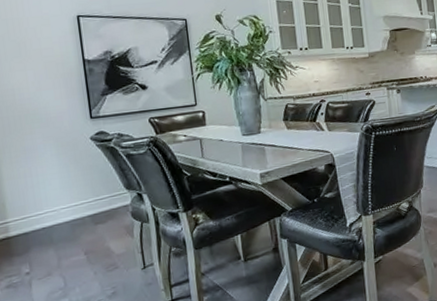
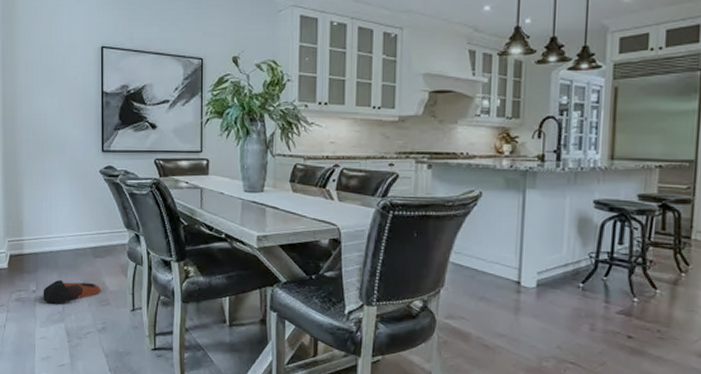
bag: none [38,251,108,282] -> present [43,279,102,304]

